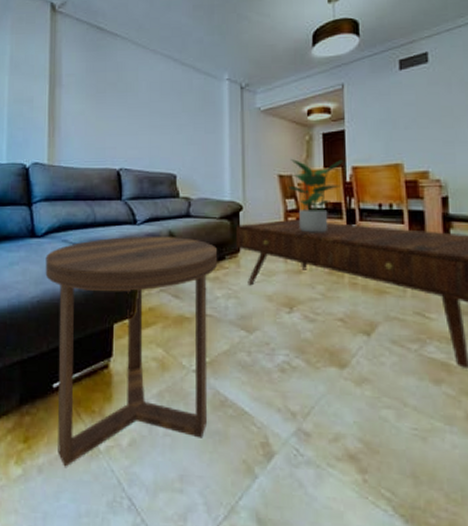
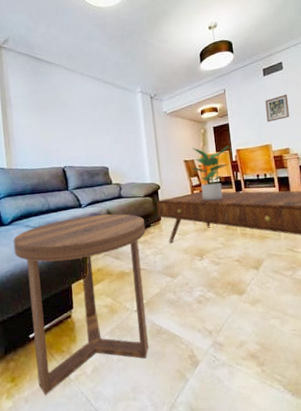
picture frame: none [399,96,433,133] -> present [265,94,289,122]

